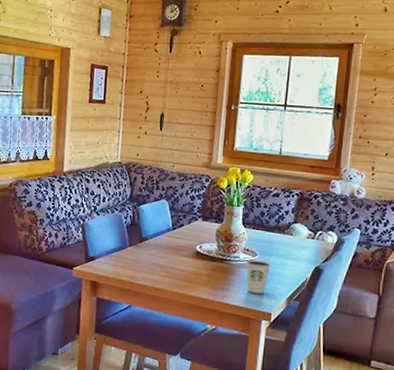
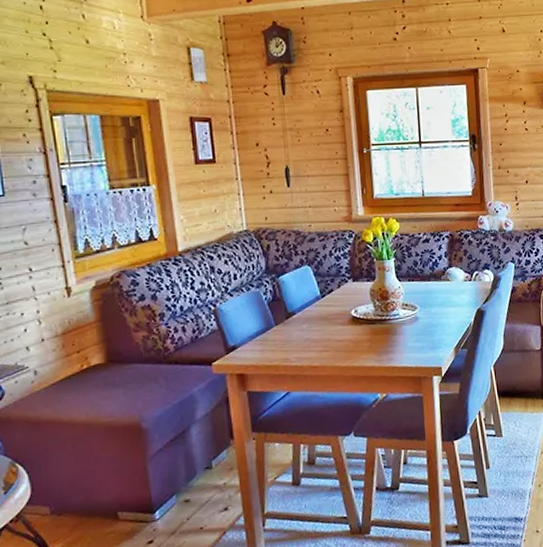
dixie cup: present [246,259,271,294] -> none [407,313,433,350]

